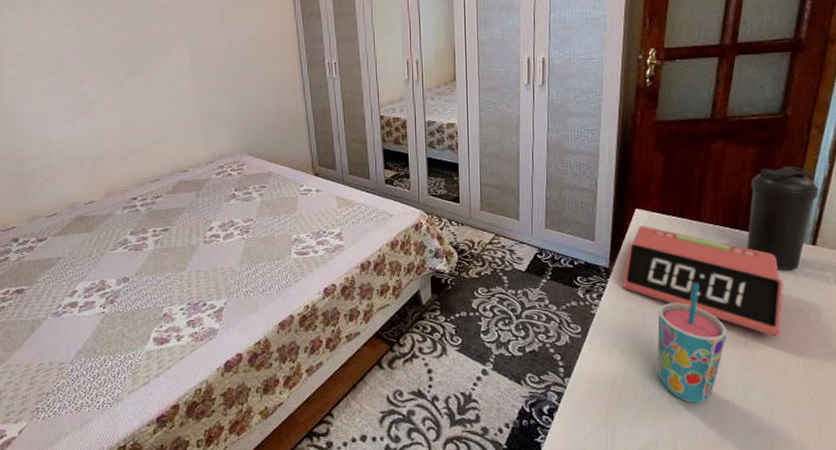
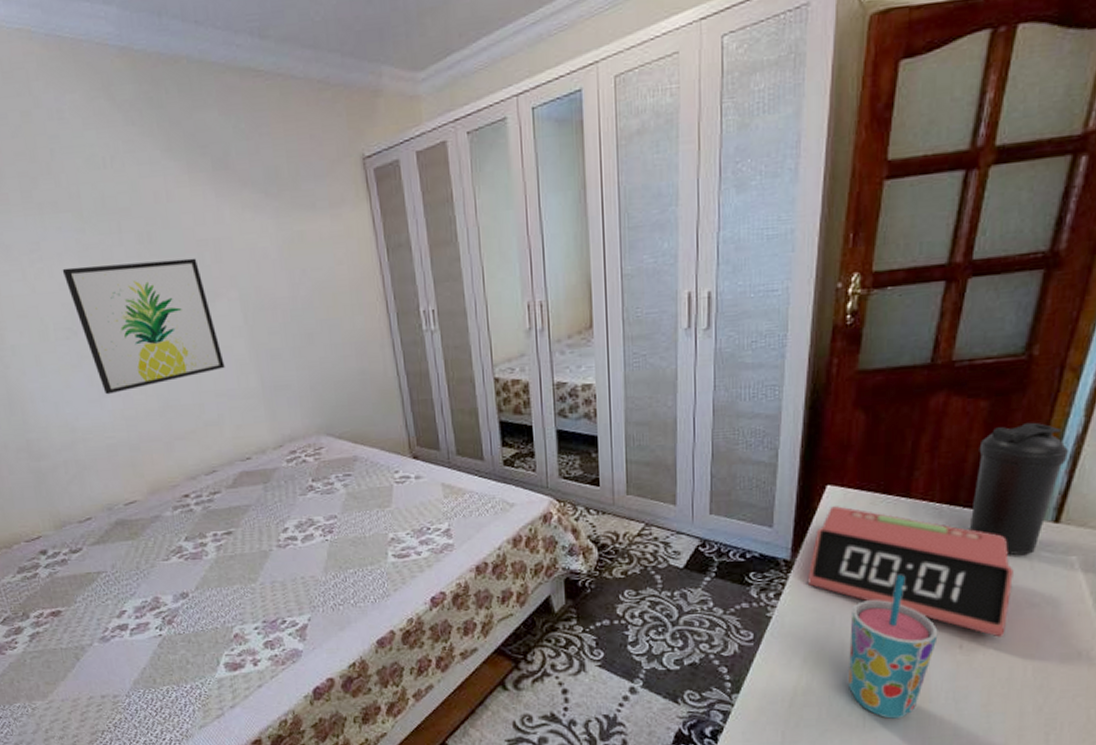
wall art: none [55,16,173,117] -> present [62,258,225,395]

